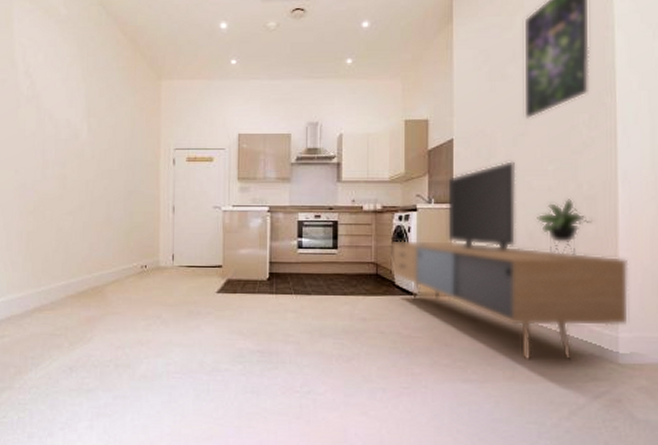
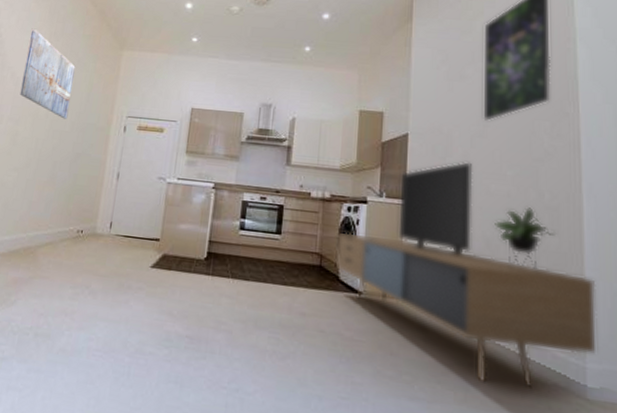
wall art: none [61,65,115,158] -> present [19,28,76,119]

